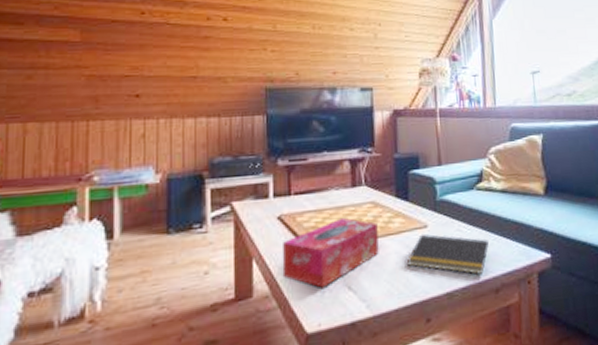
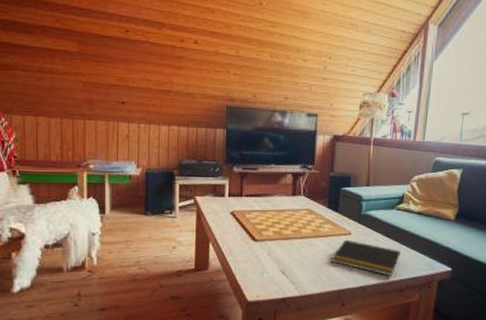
tissue box: present [282,218,379,288] -> none [232,220,310,270]

